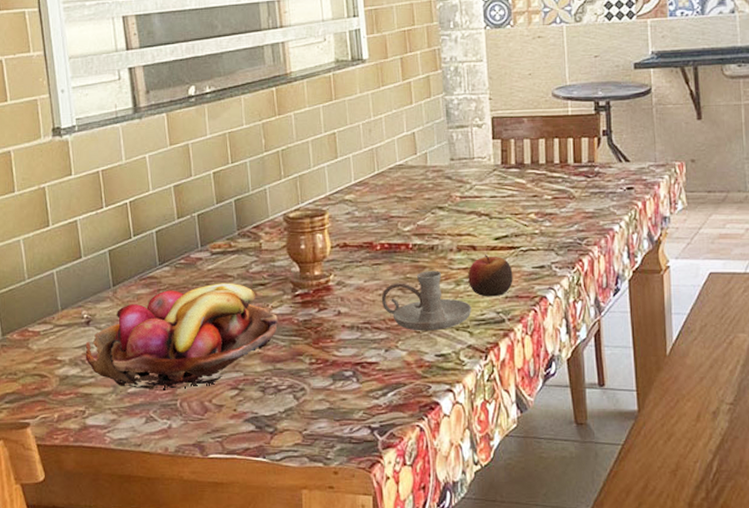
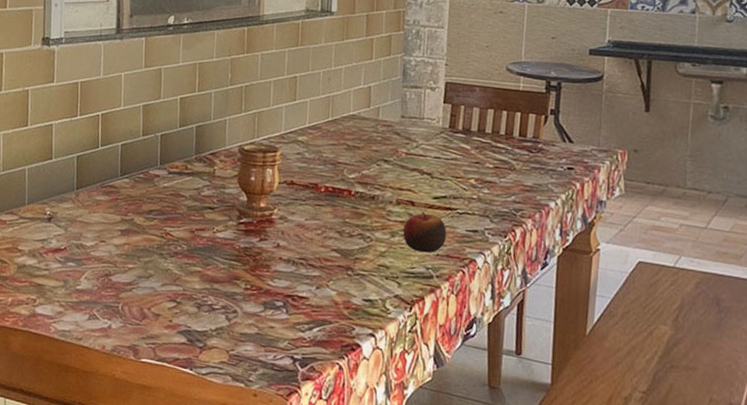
fruit basket: present [85,282,278,391] -> none [43,200,221,295]
candle holder: present [381,271,472,331] -> none [318,218,403,277]

